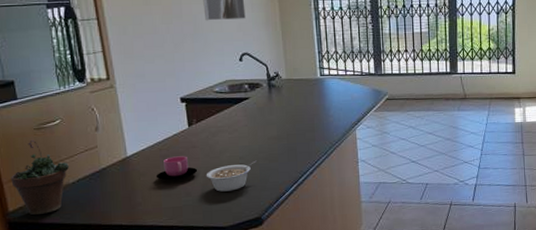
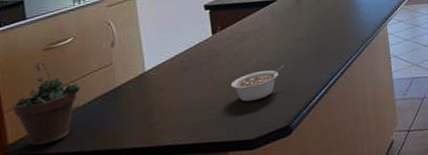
cup: present [155,156,198,181] -> none [176,66,222,94]

